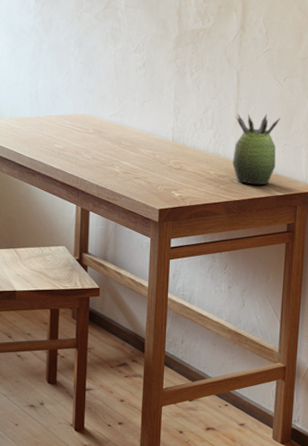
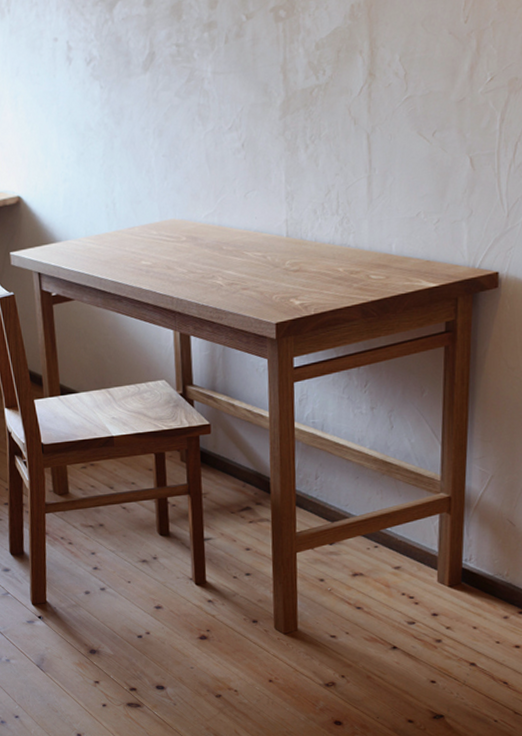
succulent plant: present [233,113,281,185] -> none [367,184,431,278]

